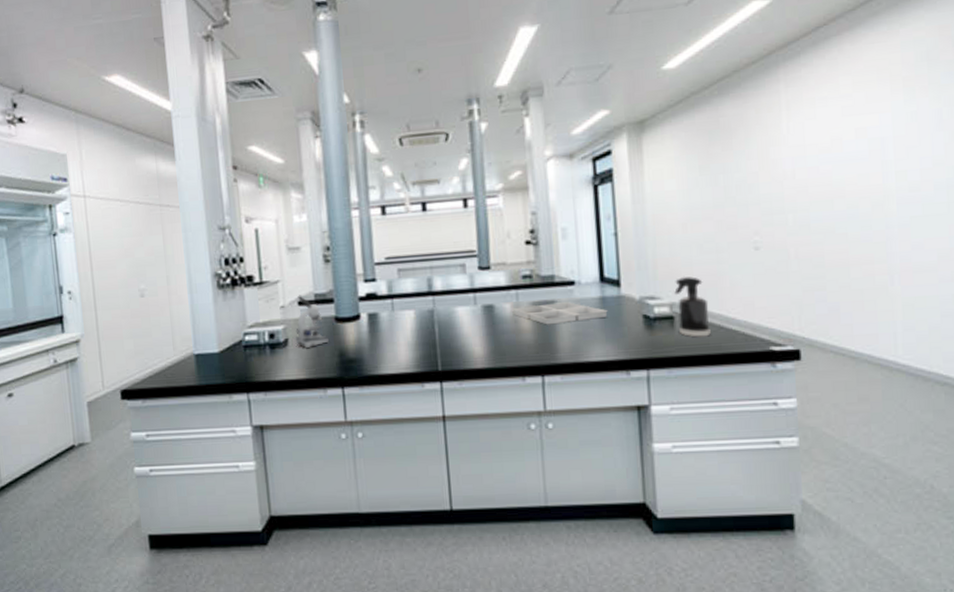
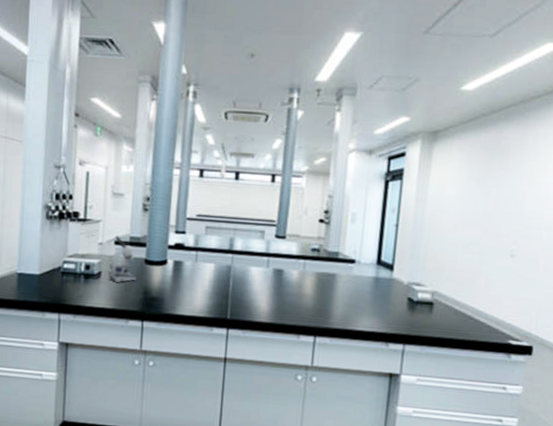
storage tray: present [512,302,608,325] -> none [298,275,379,295]
spray bottle: present [674,276,711,337] -> none [436,270,465,324]

